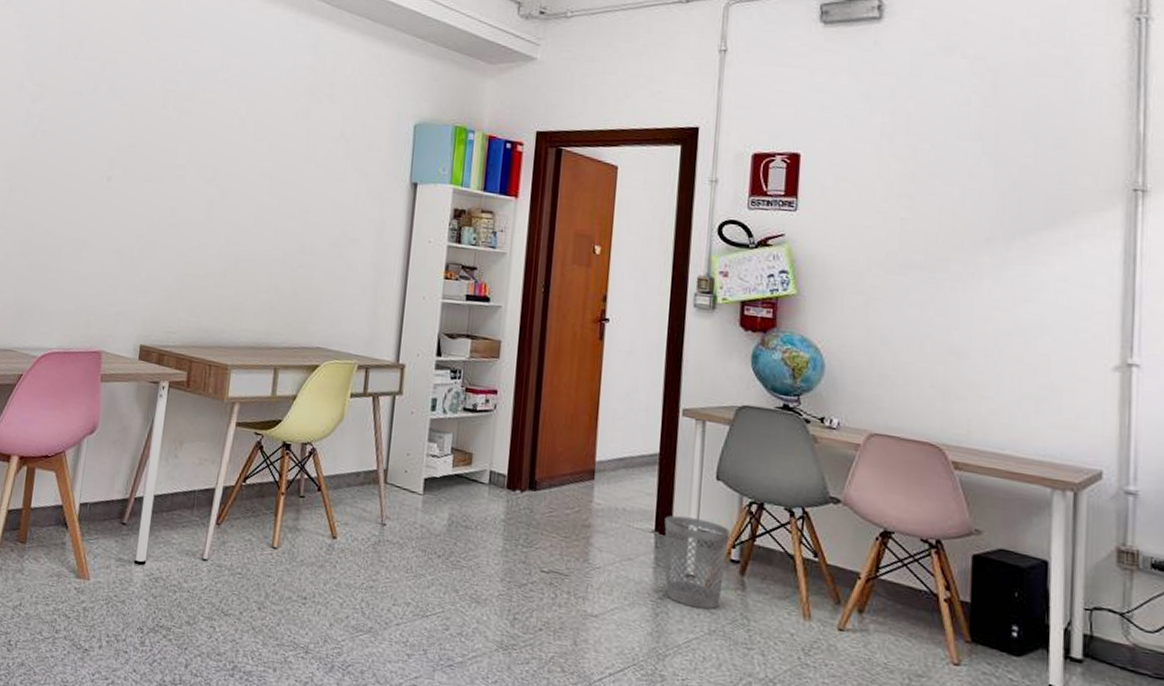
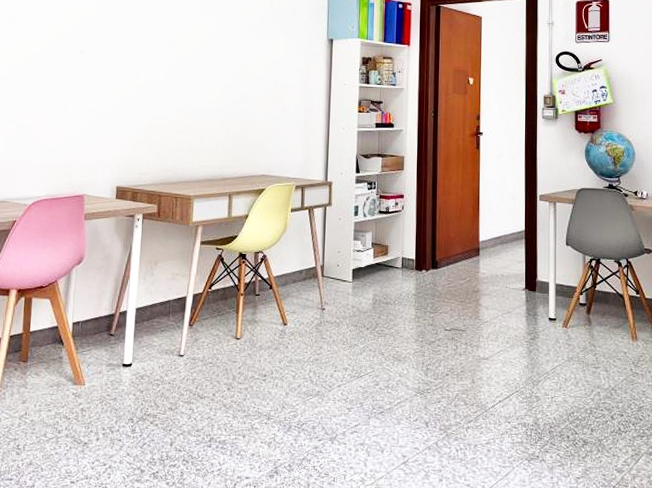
wastebasket: present [664,515,730,610] -> none [532,275,578,343]

